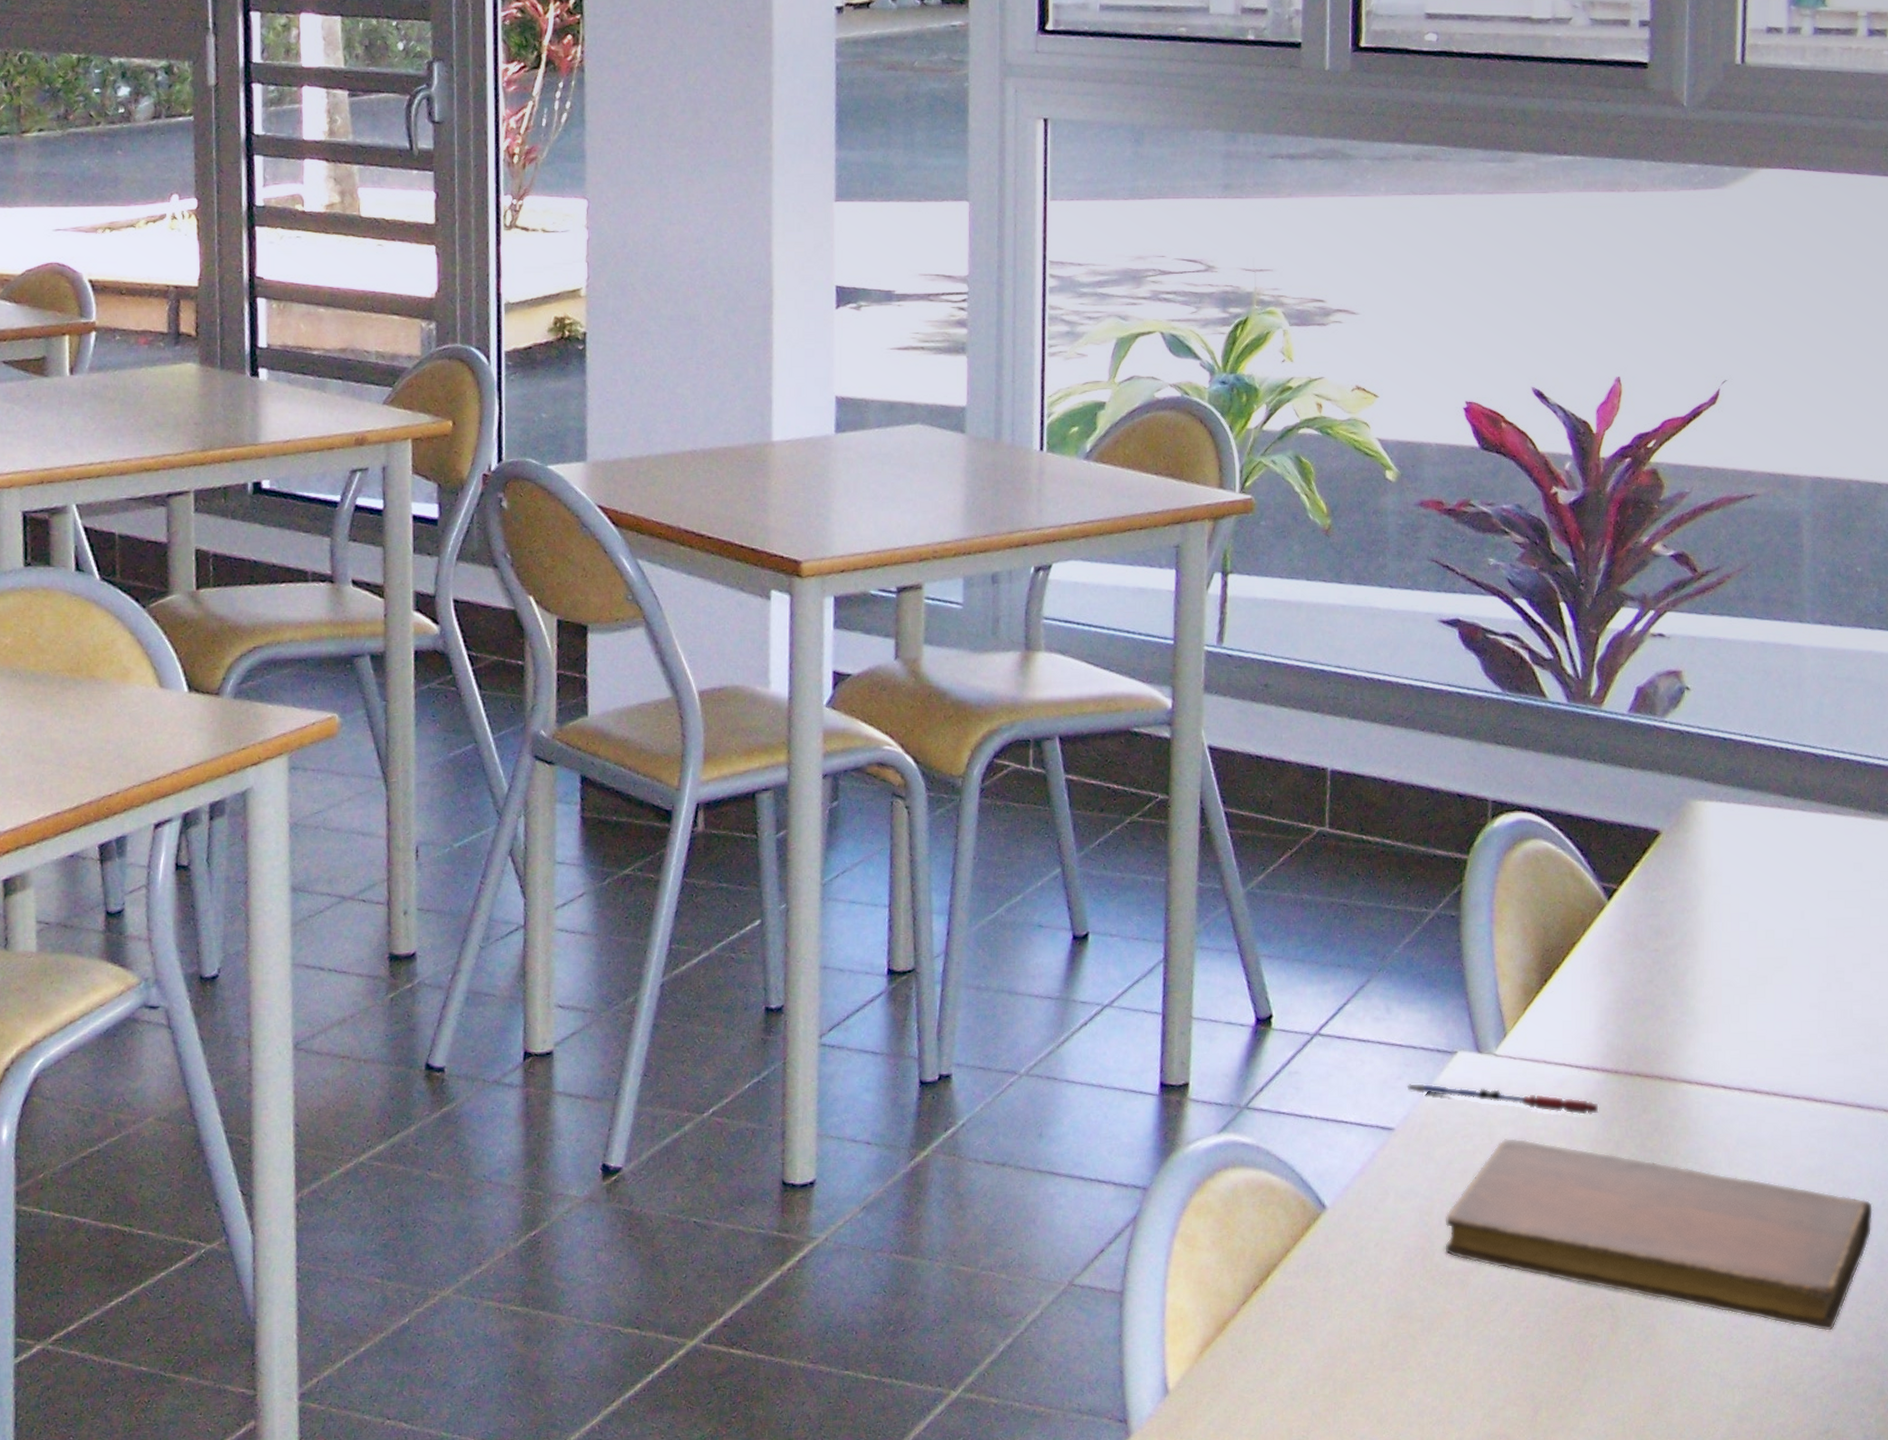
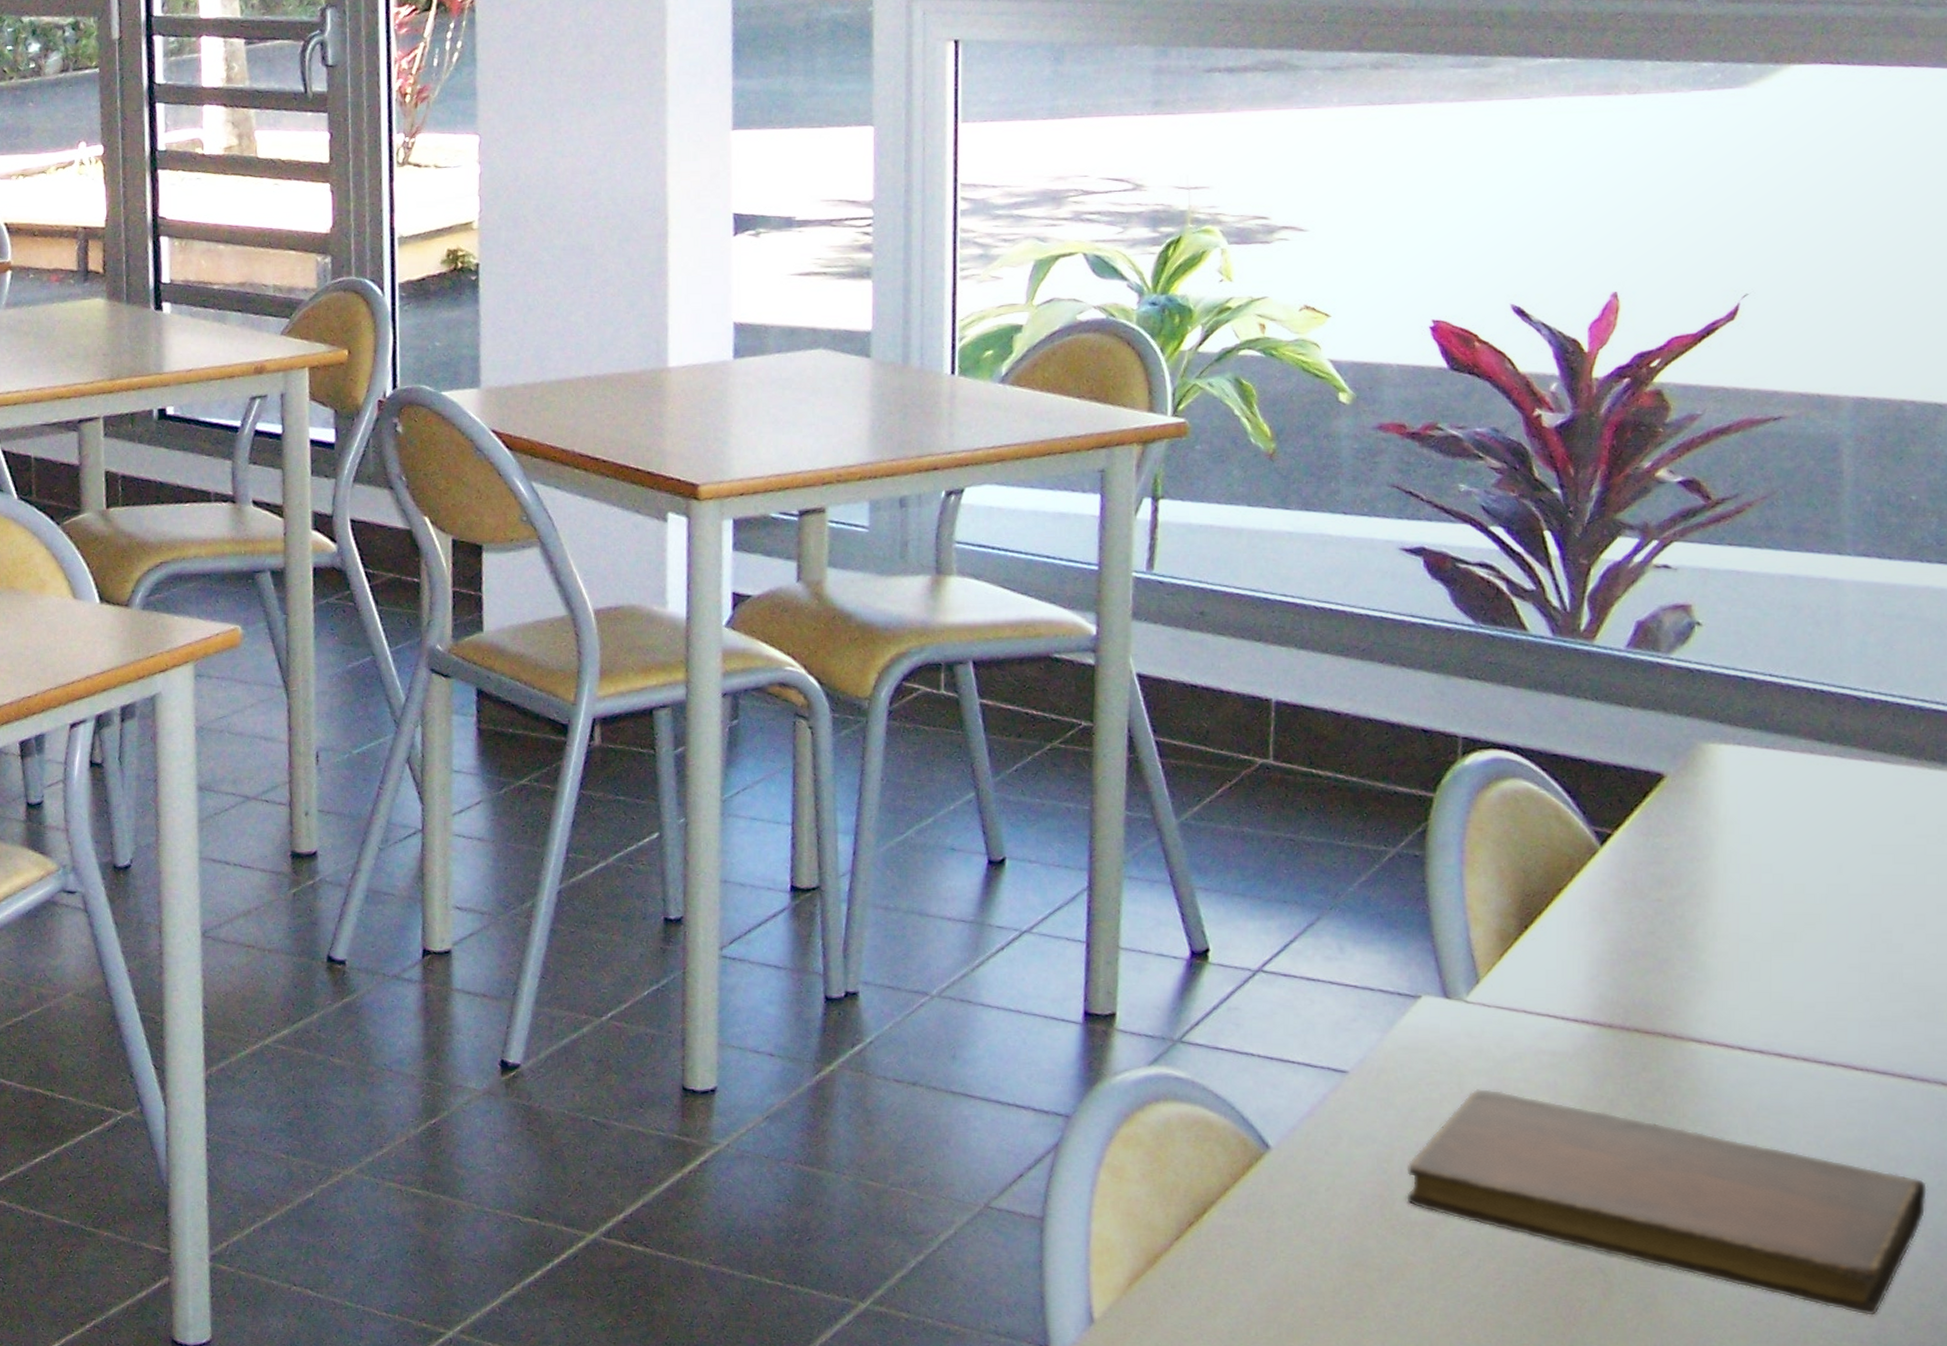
pen: present [1407,1082,1599,1115] -> none [1362,1025,1589,1069]

